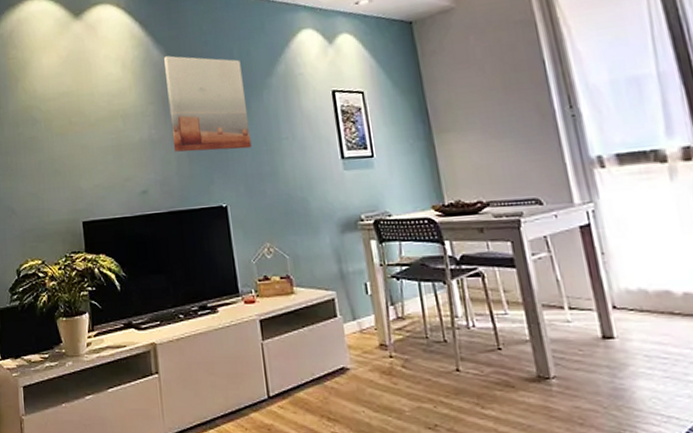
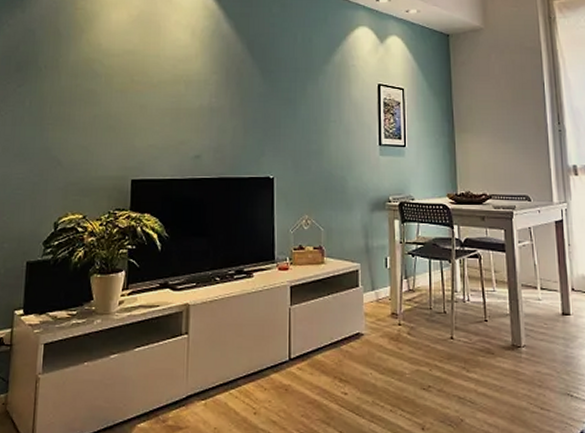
wall art: present [164,56,252,152] -> none [231,31,303,126]

